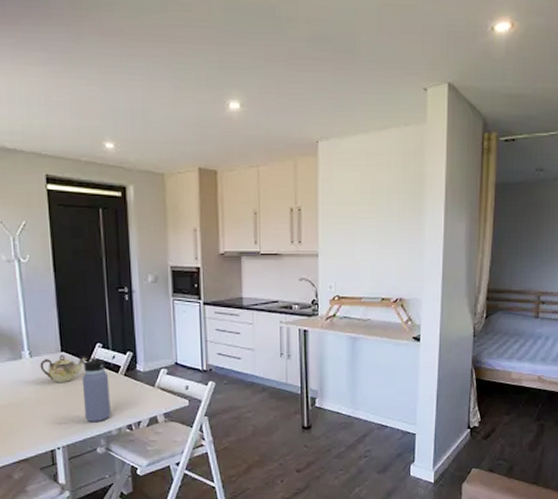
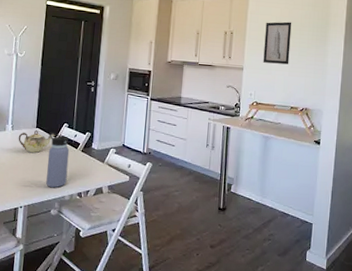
wall art: none [343,189,377,245] -> present [263,22,292,65]

